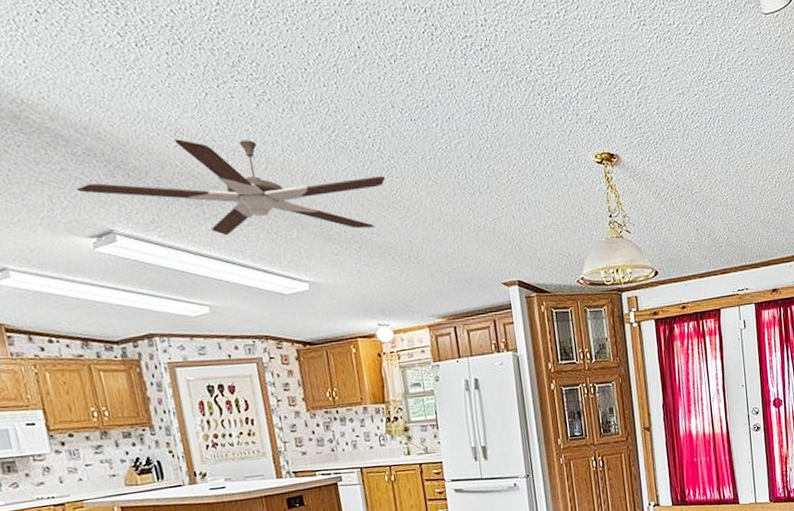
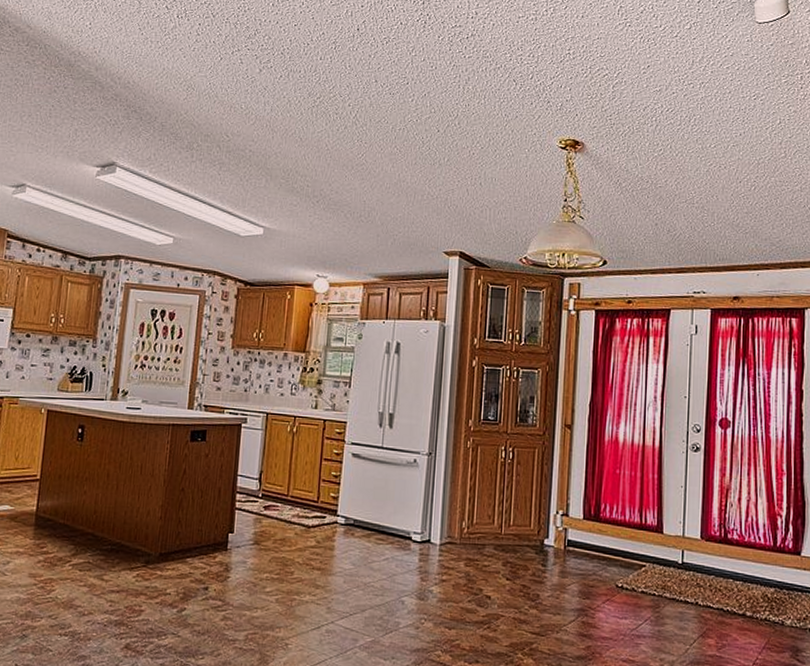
ceiling fan: present [77,139,385,236] -> none [98,93,354,185]

